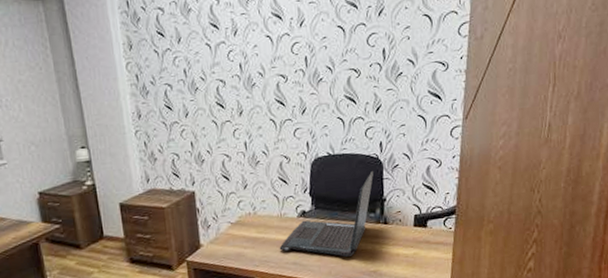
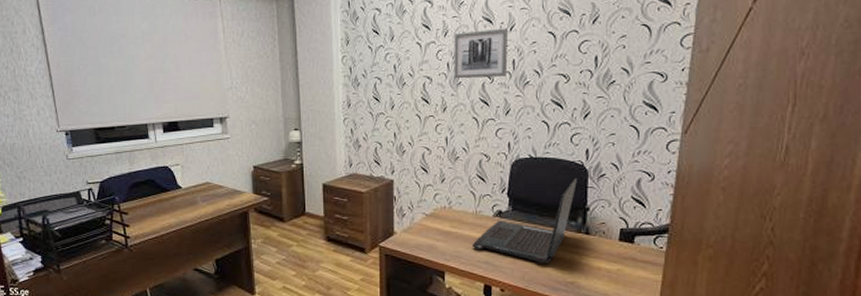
wall art: none [243,23,301,81] -> present [454,28,509,79]

